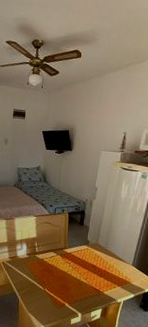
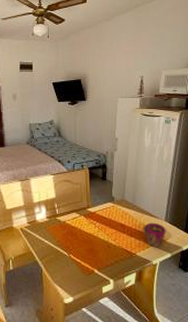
cup: none [112,266,132,289] -> present [143,222,166,248]

